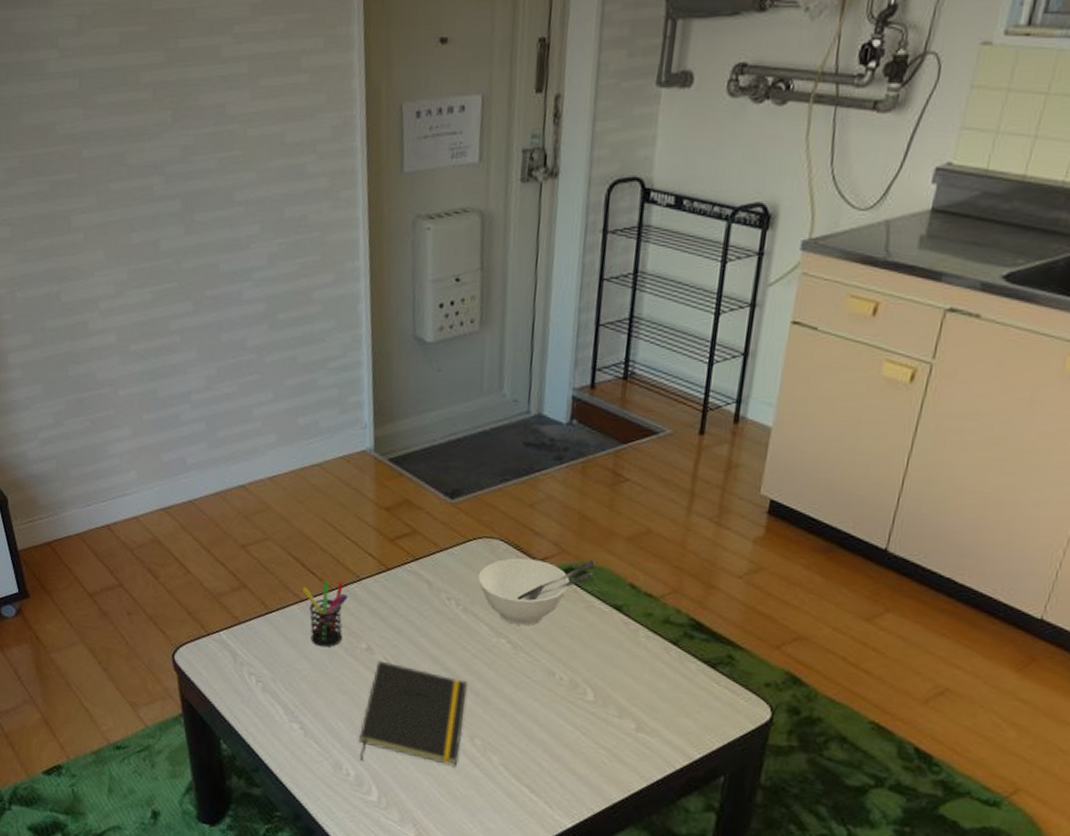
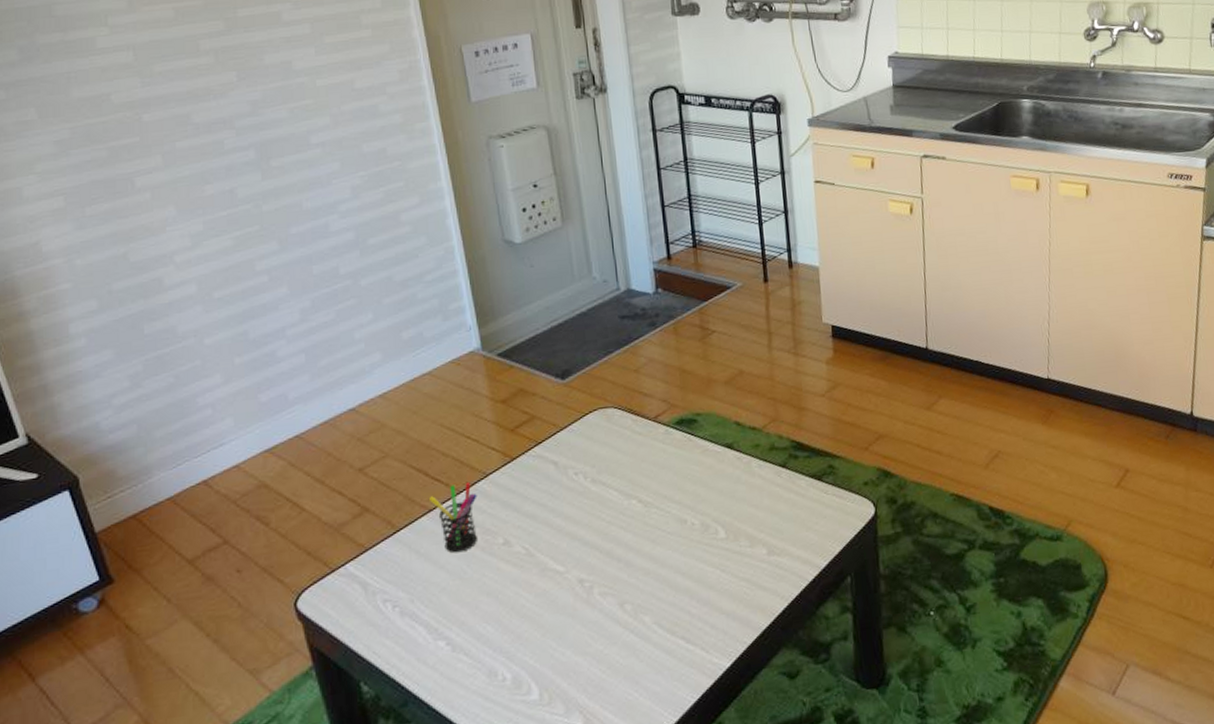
notepad: present [359,660,467,766] -> none [510,549,613,661]
bowl: present [477,558,595,626] -> none [599,408,702,484]

